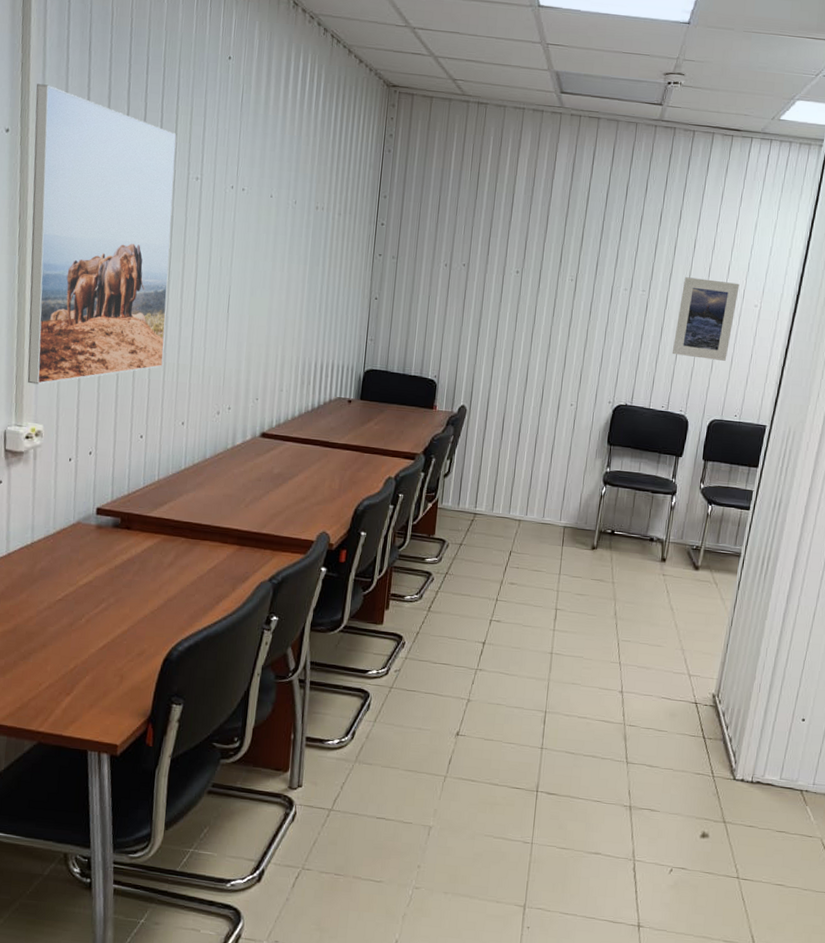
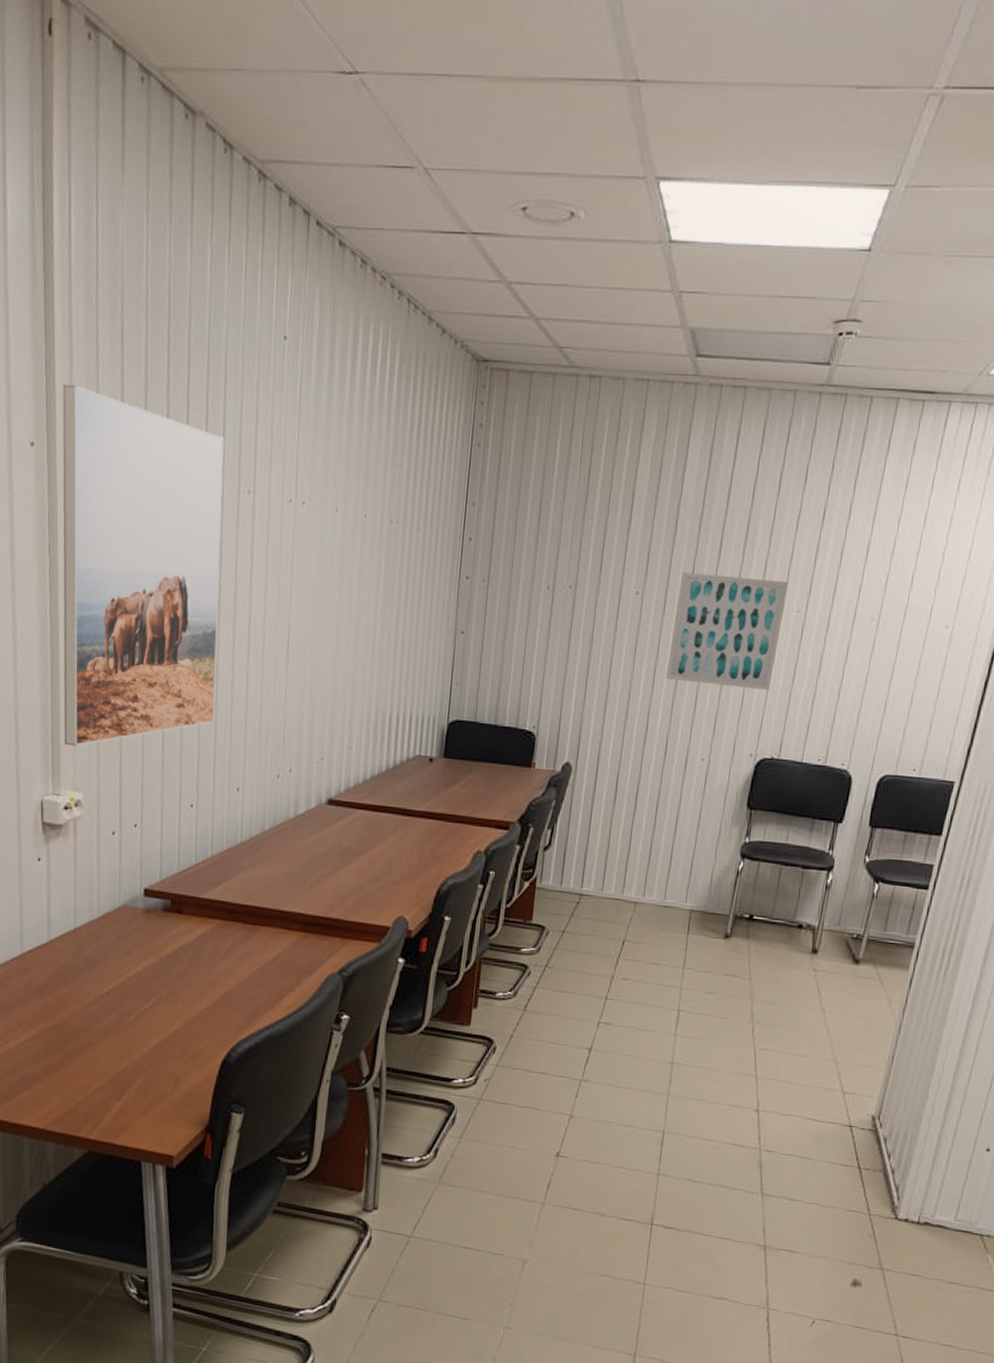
wall art: none [541,257,635,351] -> present [666,572,788,690]
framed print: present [672,277,740,361] -> none [833,592,926,699]

